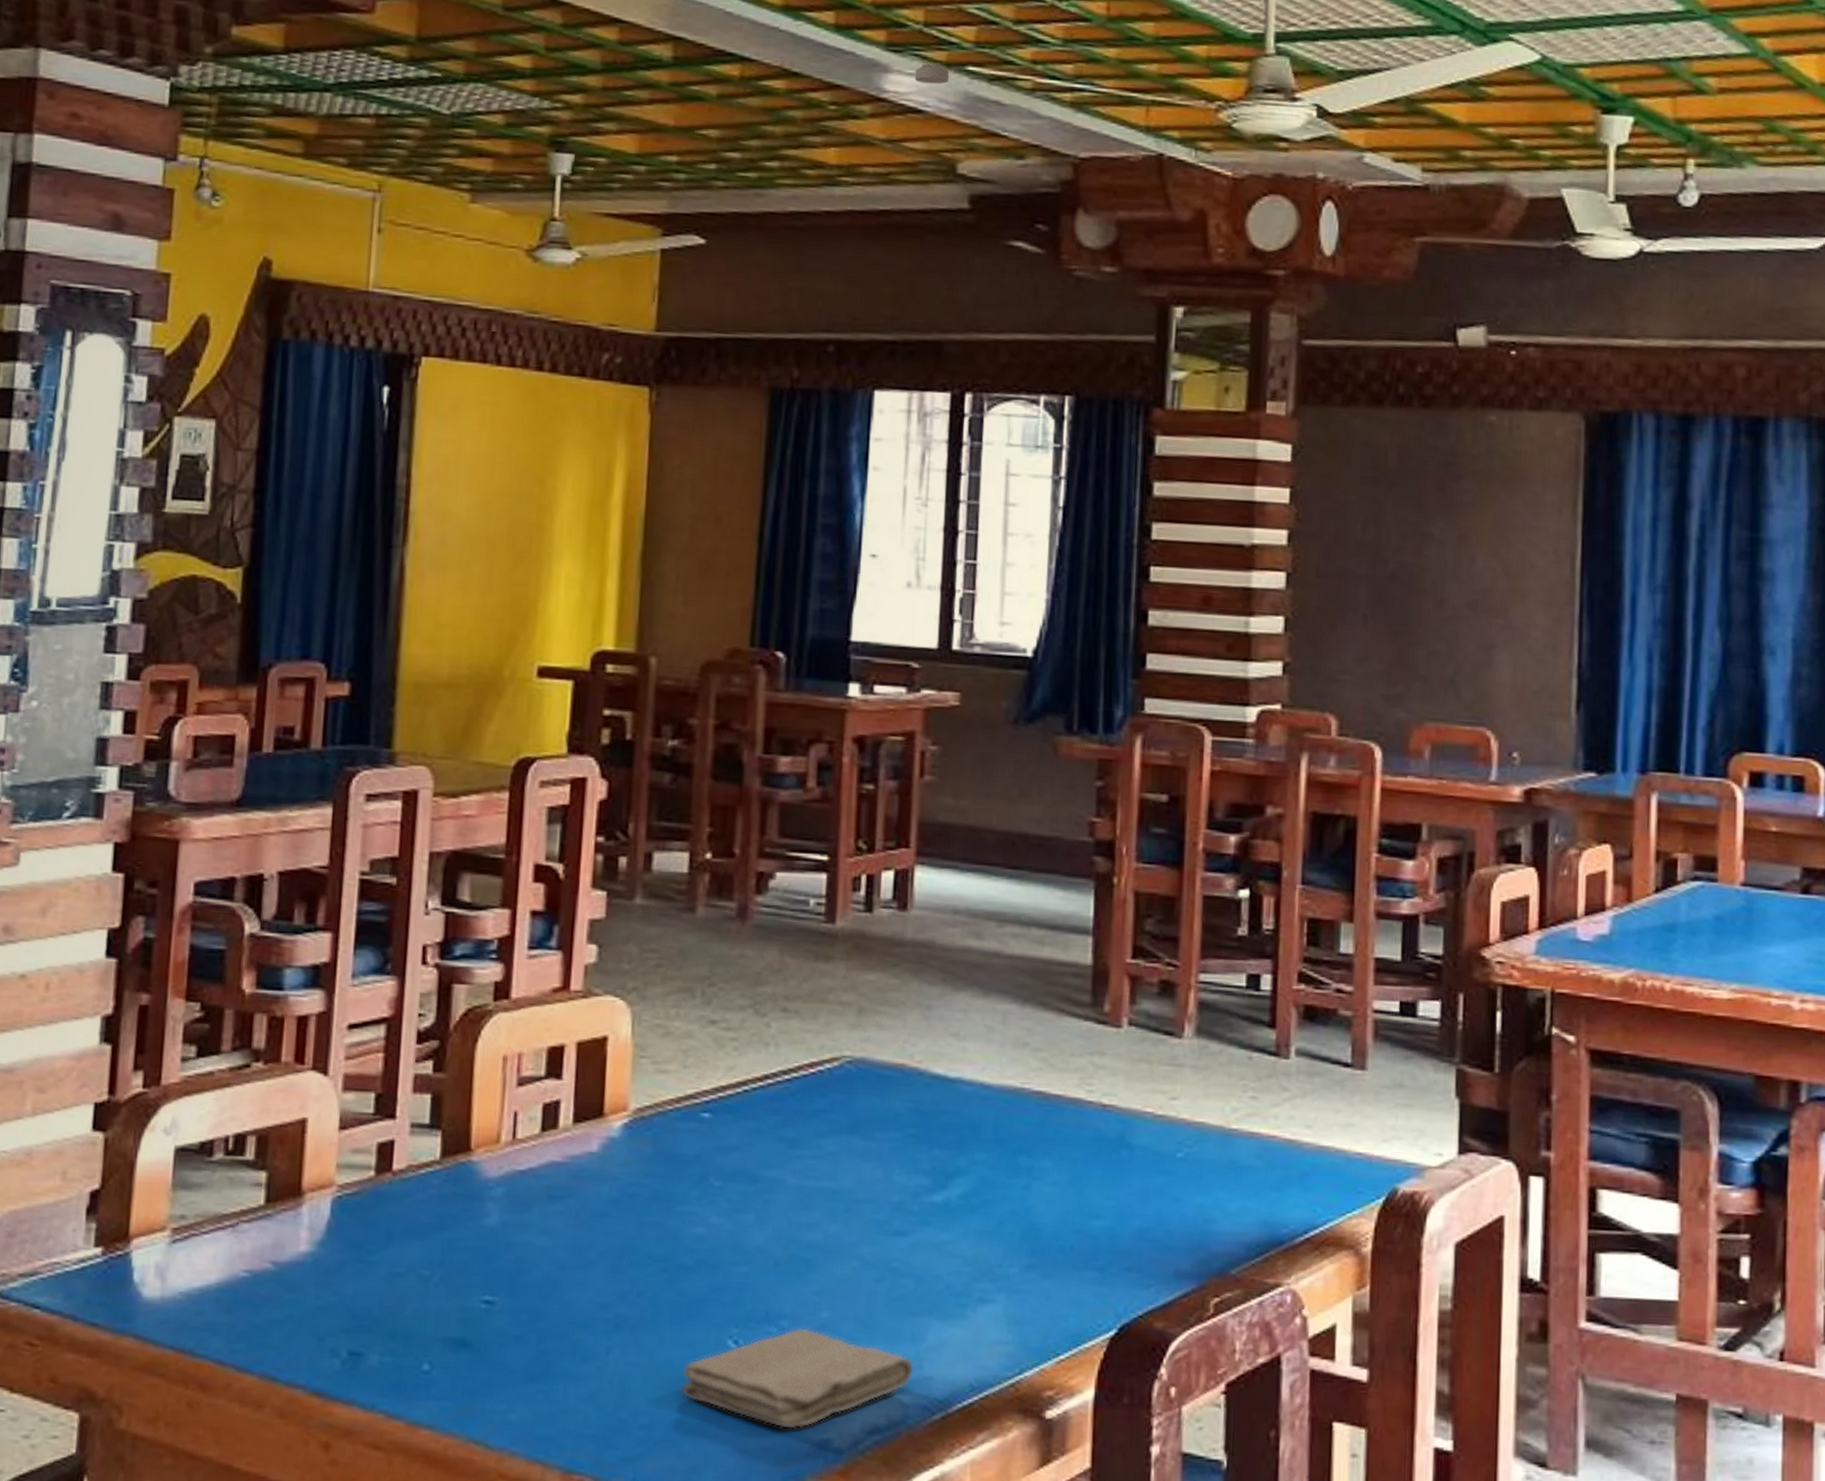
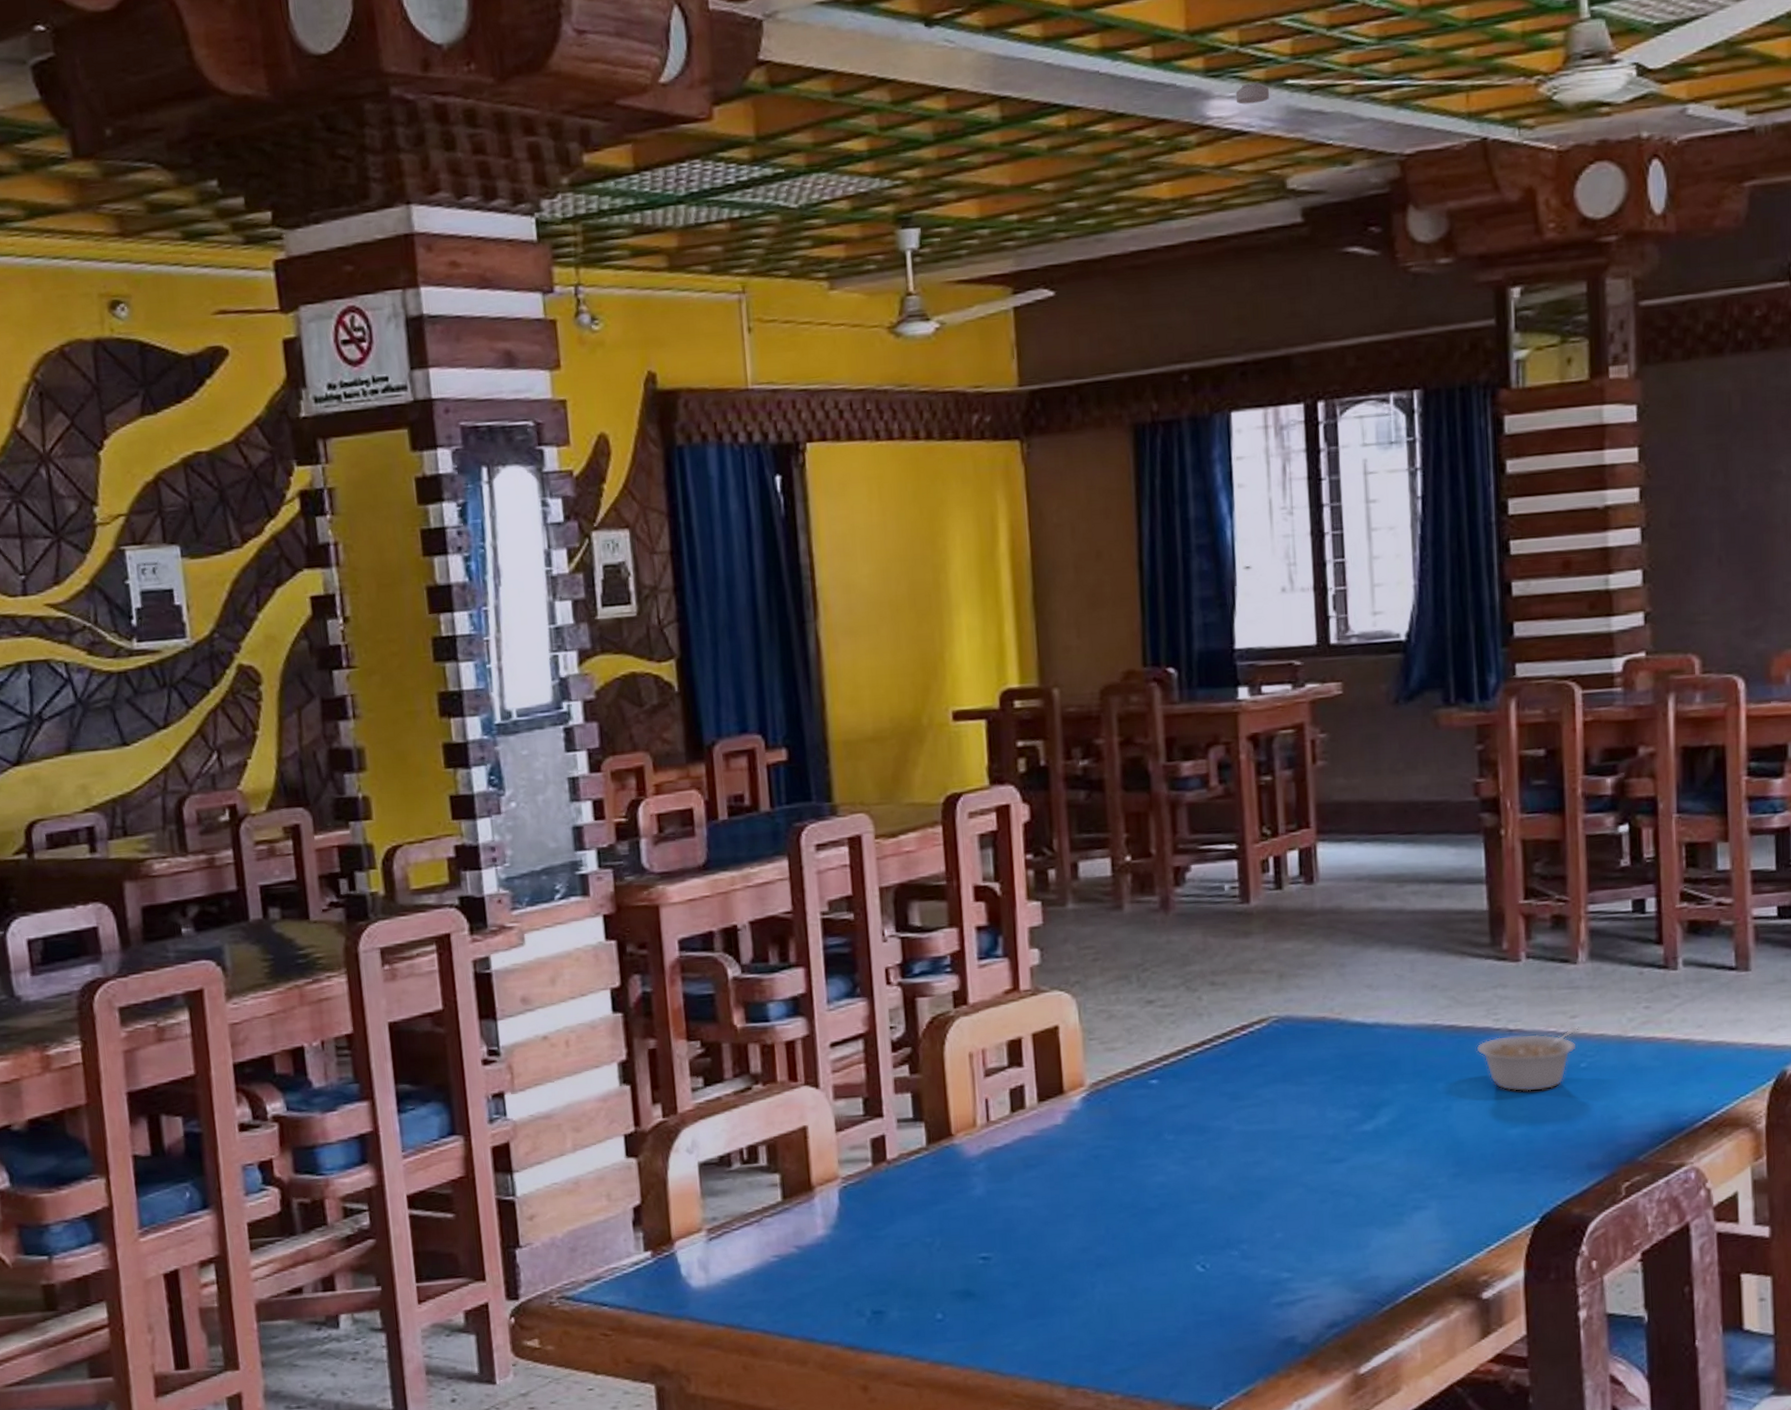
washcloth: present [680,1328,914,1430] -> none [1160,1248,1362,1333]
legume: none [1065,1109,1179,1179] -> present [1476,1026,1579,1092]

